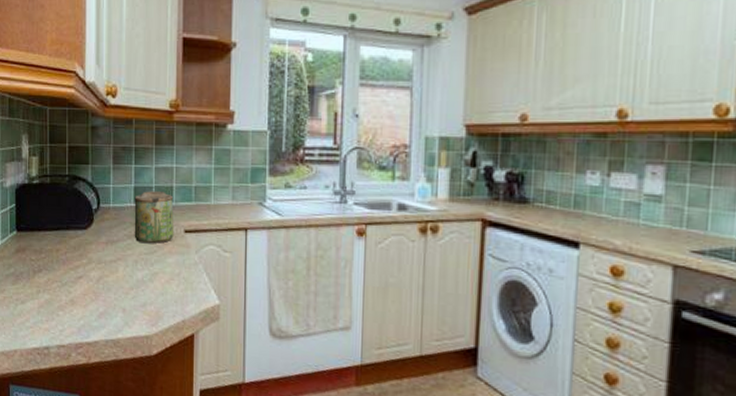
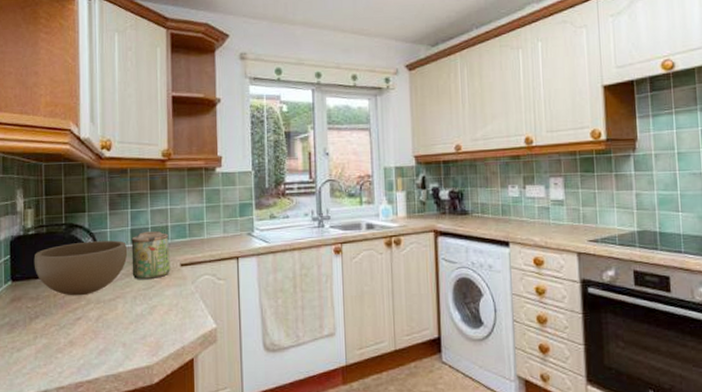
bowl: none [38,196,130,254] -> present [34,240,128,296]

